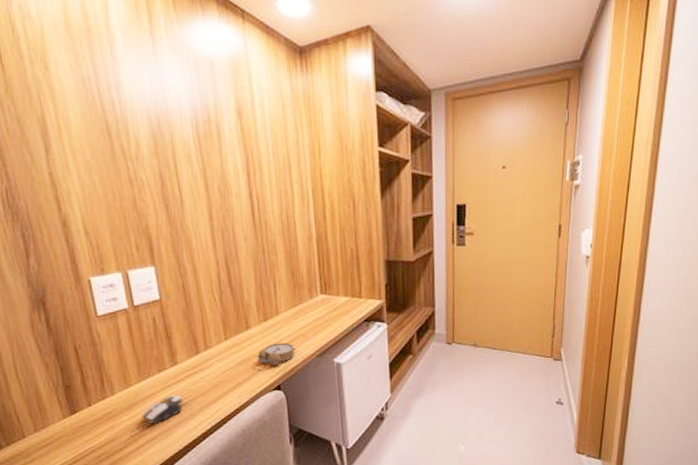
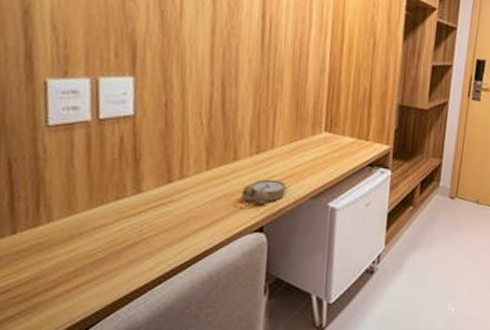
computer mouse: present [130,395,183,433] -> none [64,229,141,271]

